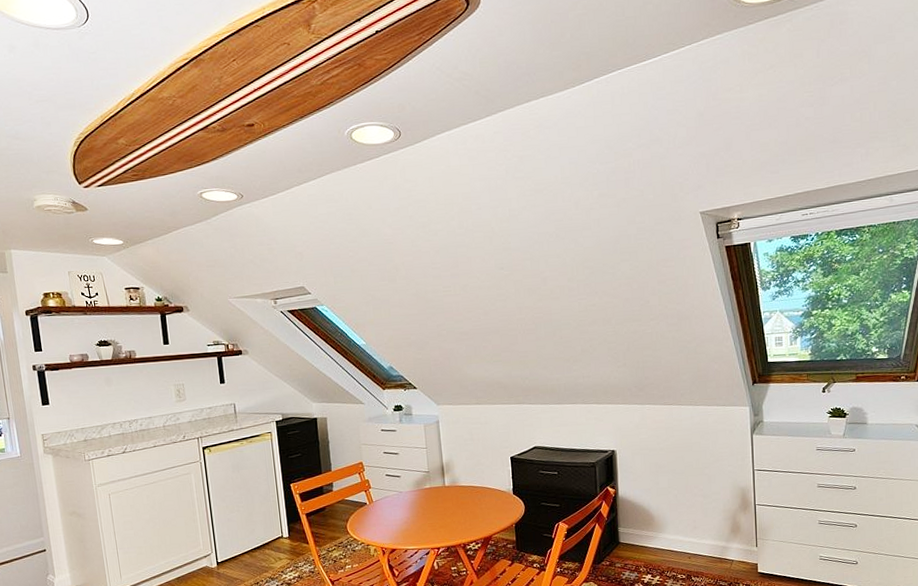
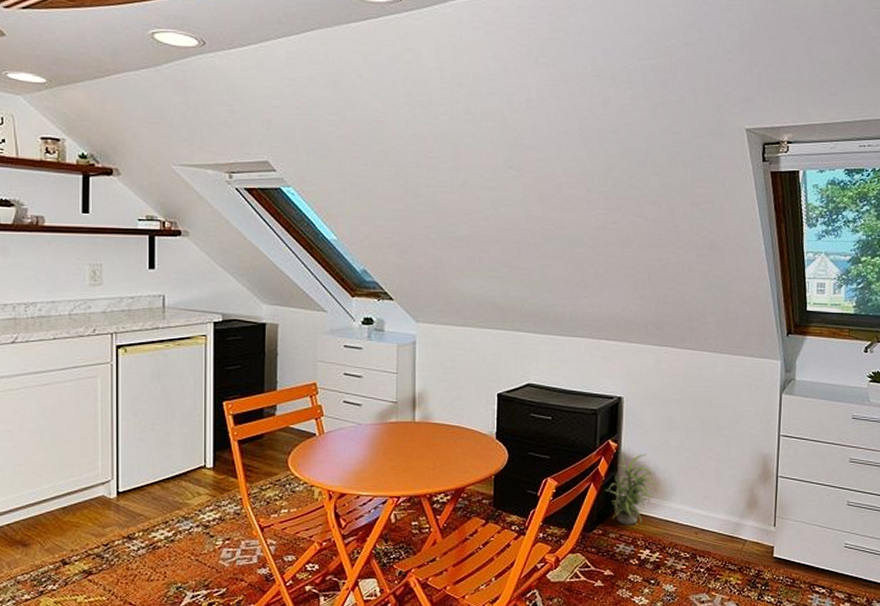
potted plant: none [609,494,653,556] -> present [605,450,658,526]

